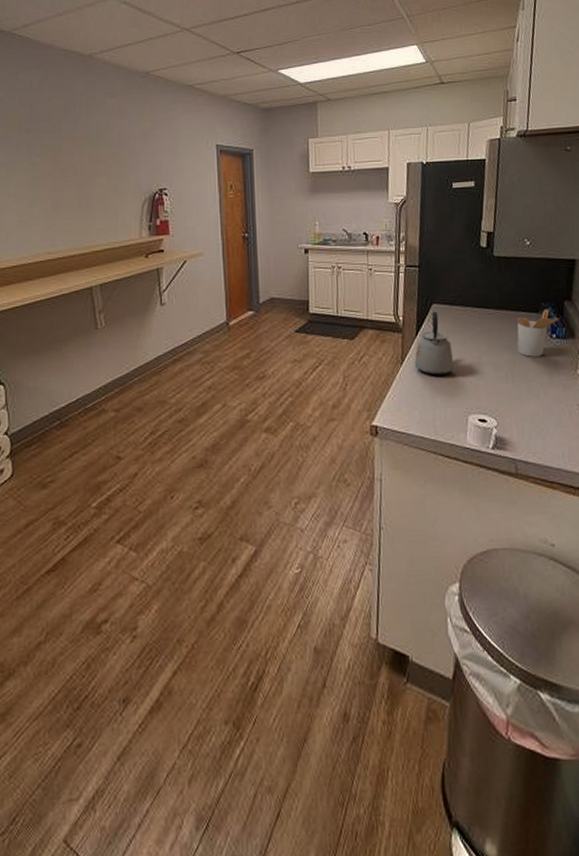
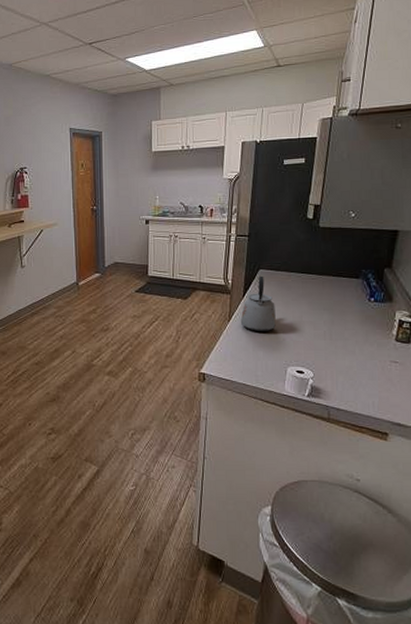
utensil holder: present [517,308,560,357] -> none [336,275,379,318]

